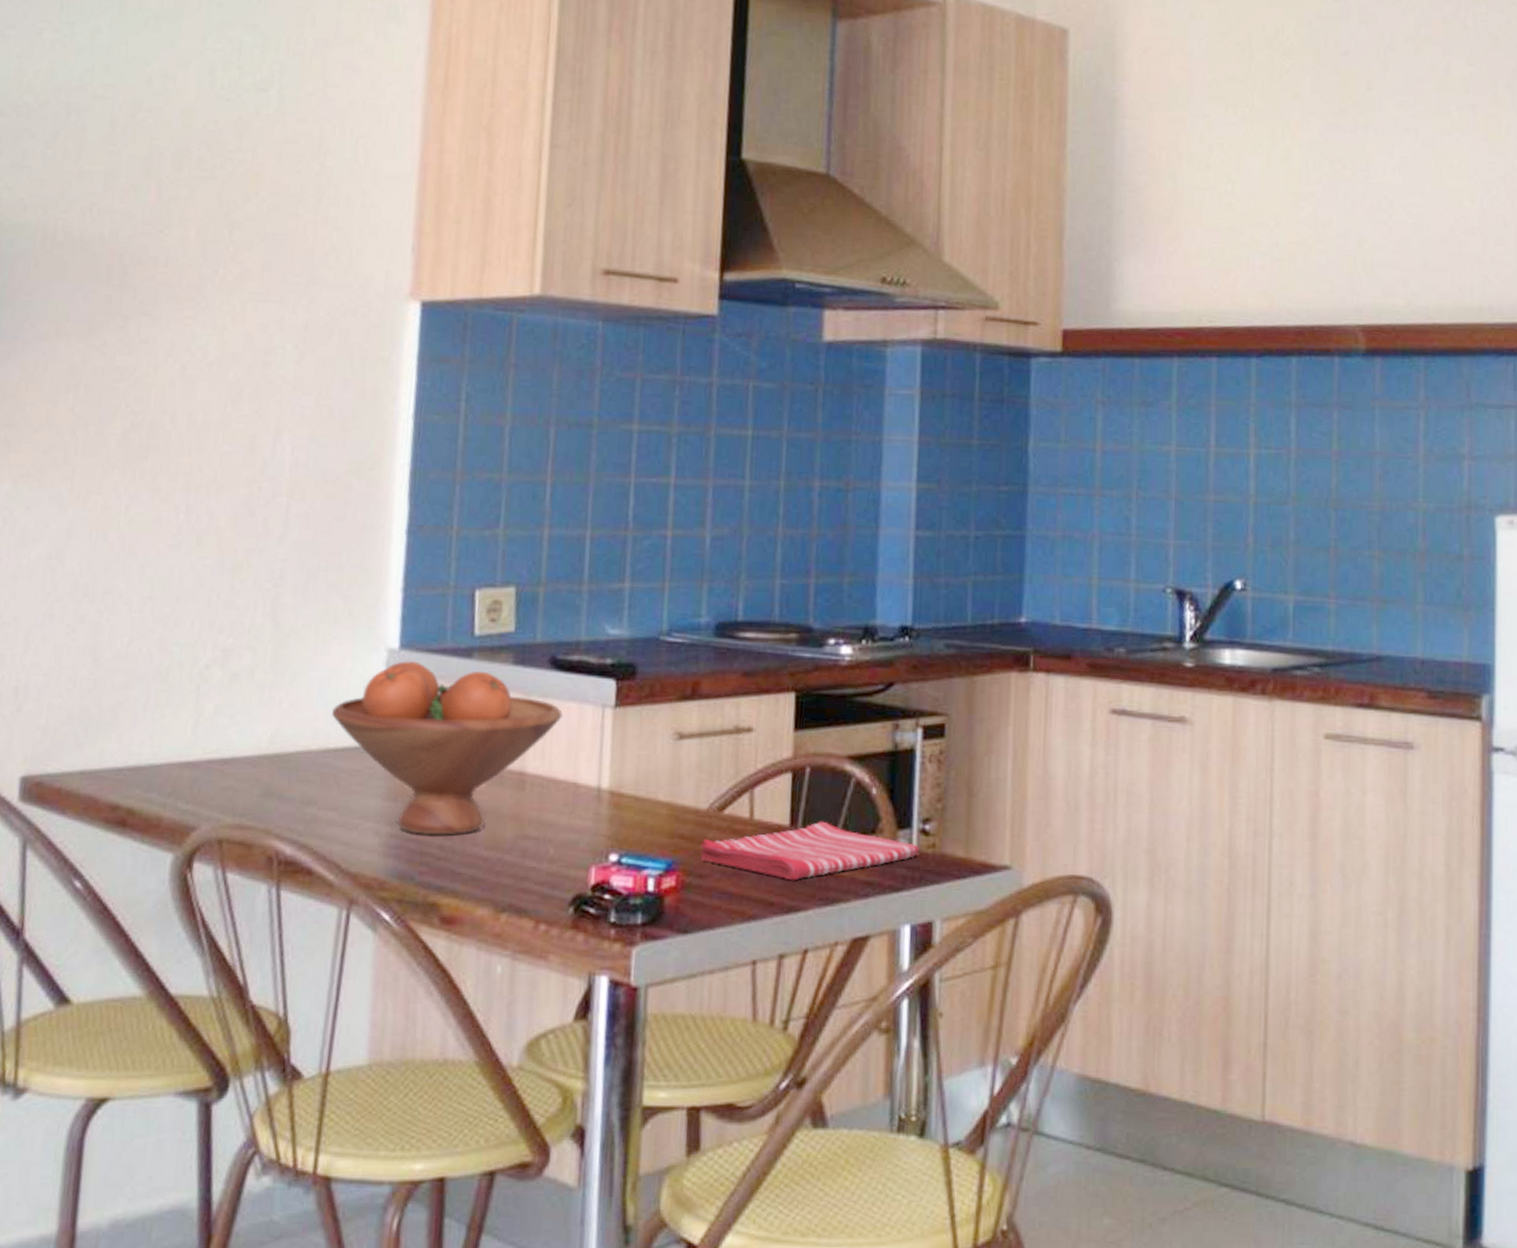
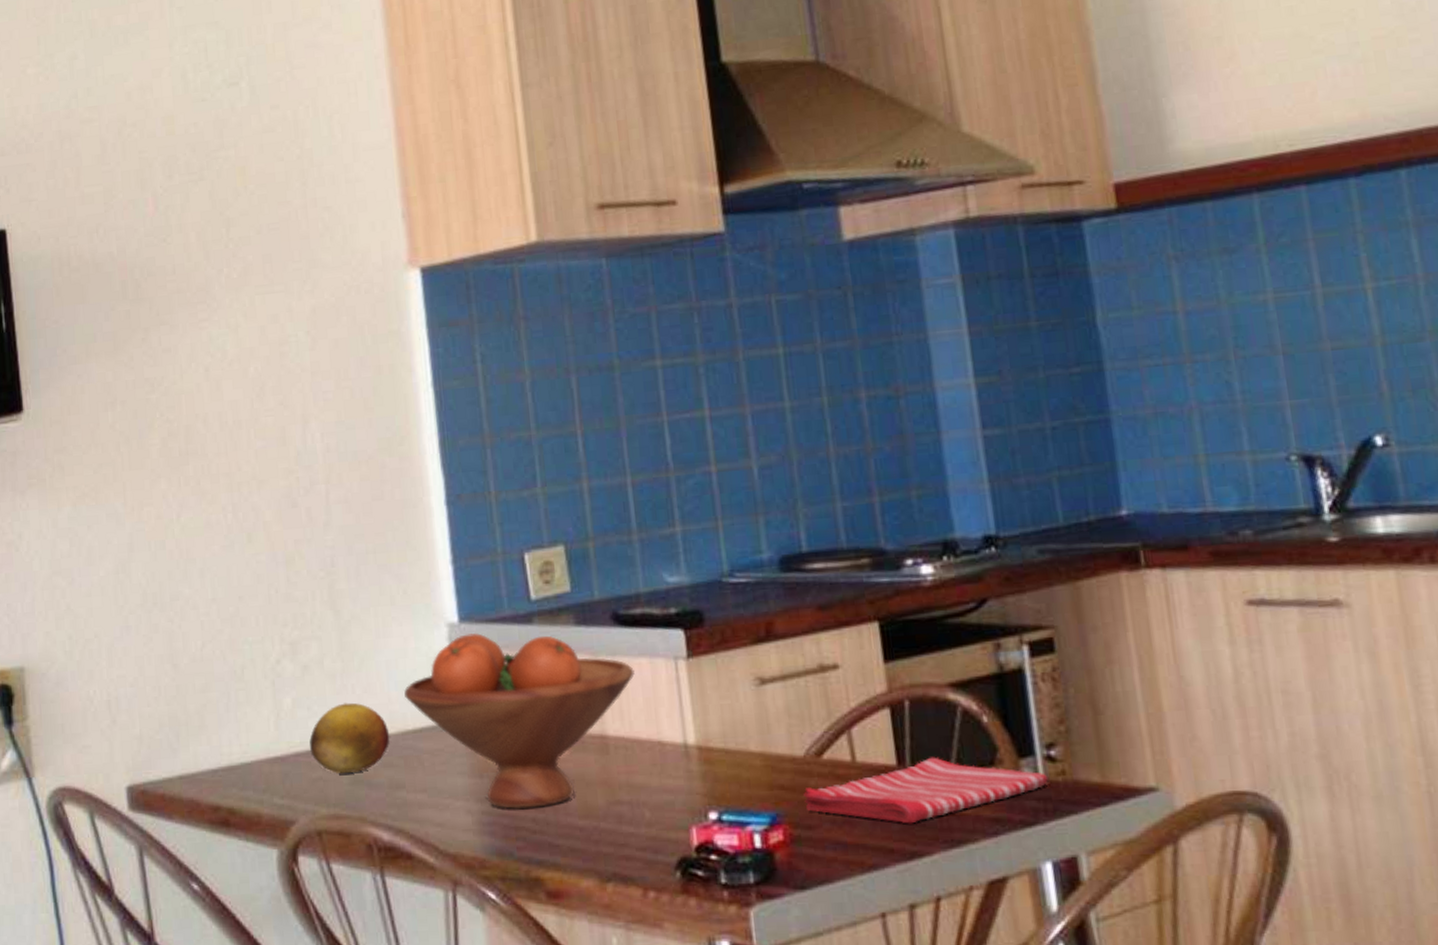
fruit: none [225,715,310,785] -> present [309,702,390,773]

